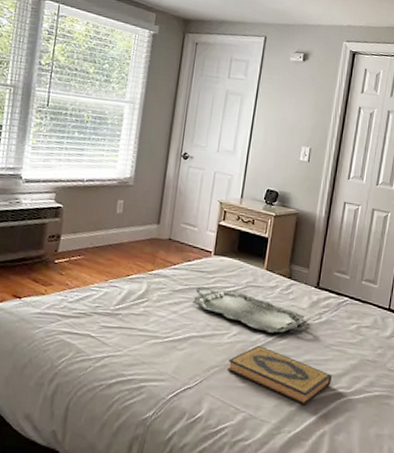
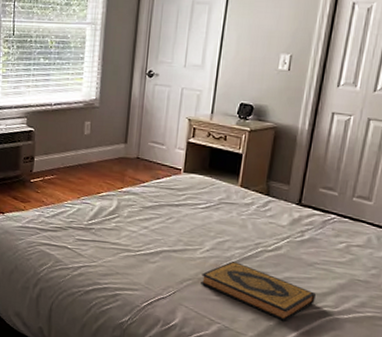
serving tray: present [193,286,310,333] -> none [163,203,290,250]

